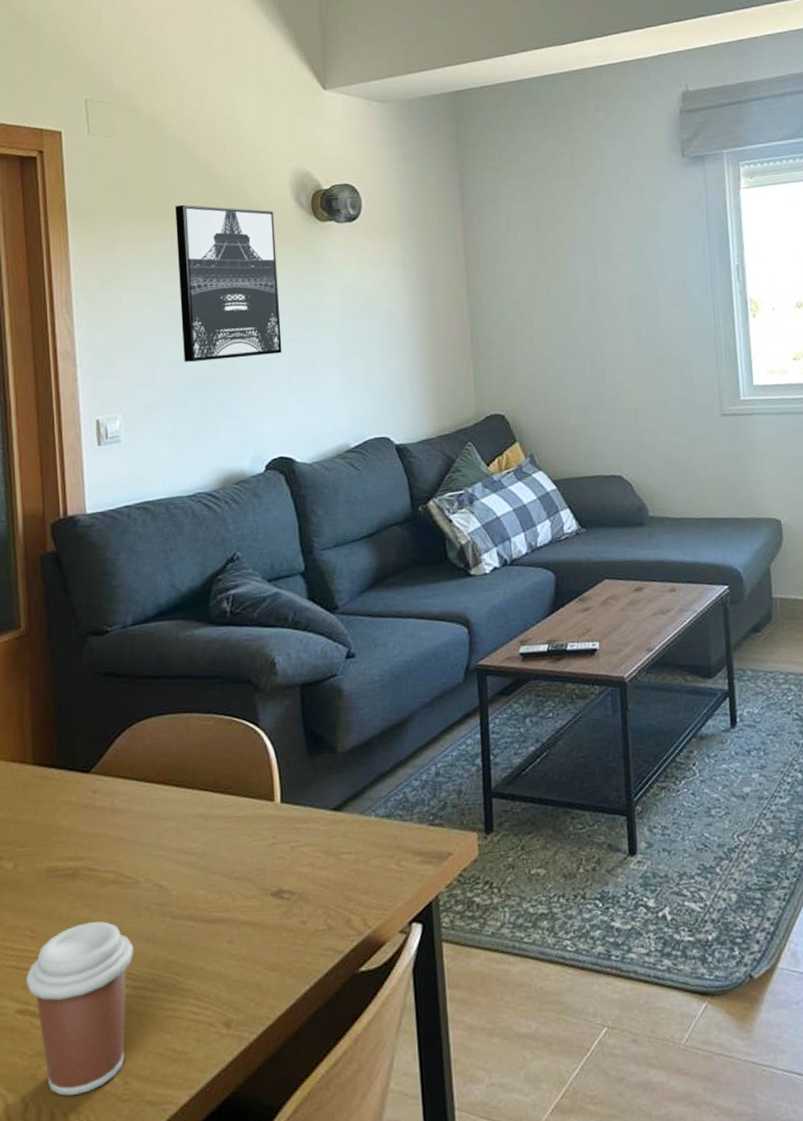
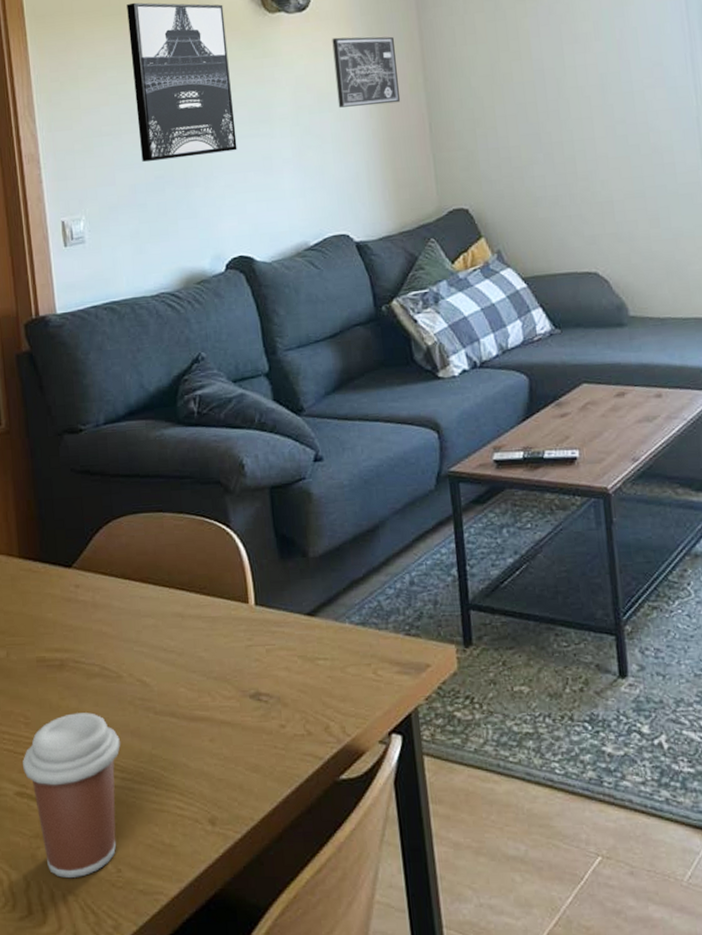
wall art: none [380,248,445,315] -> present [332,36,401,108]

